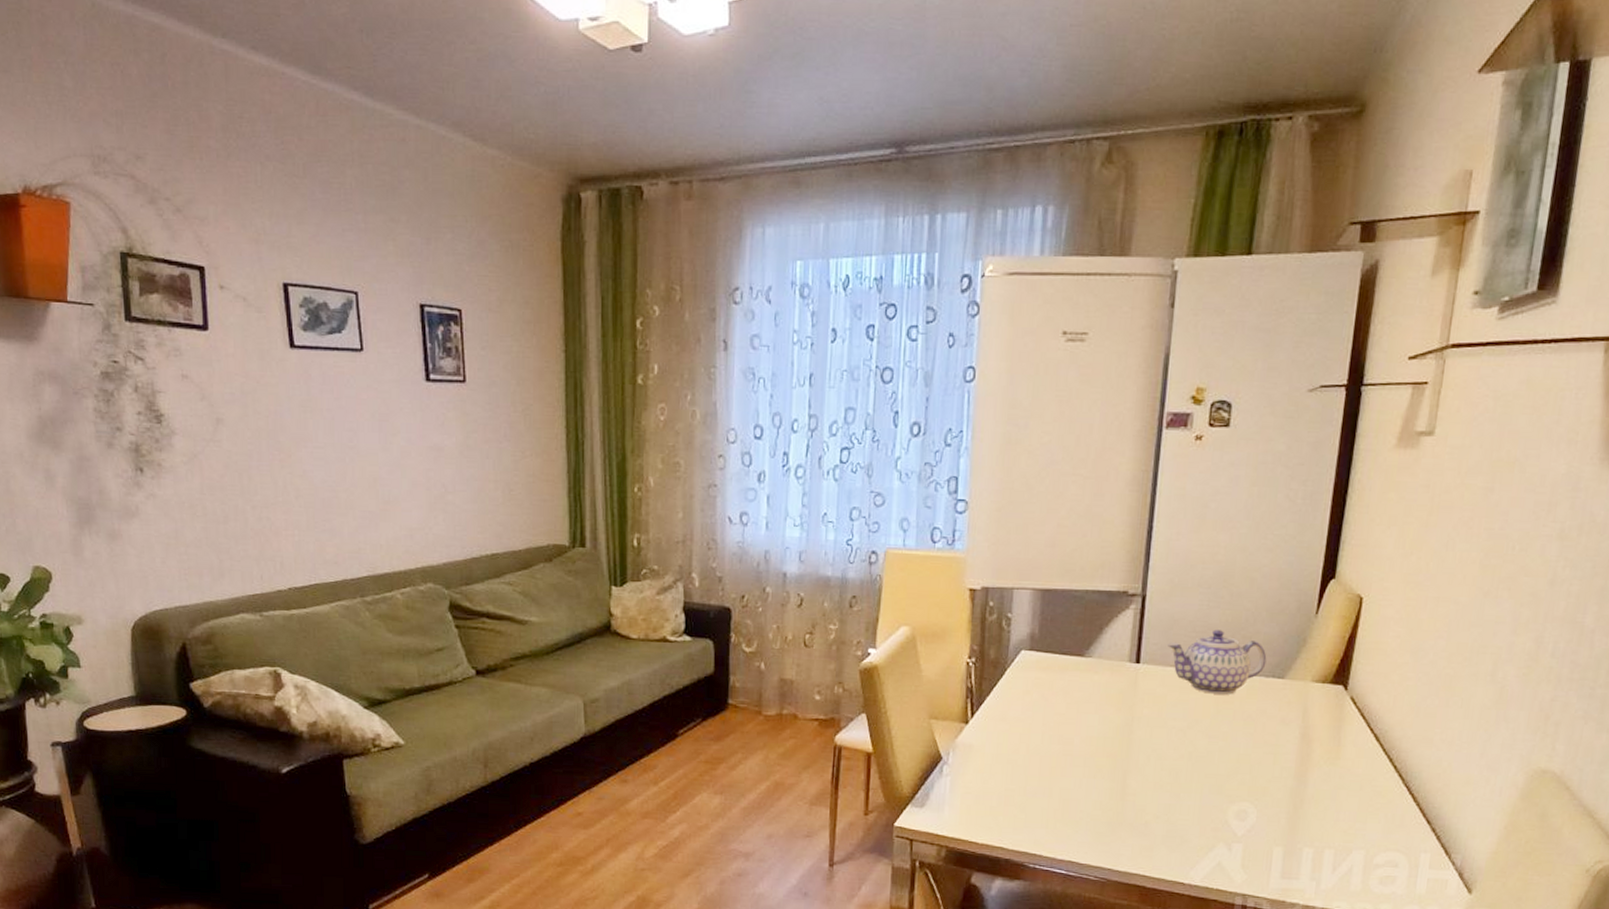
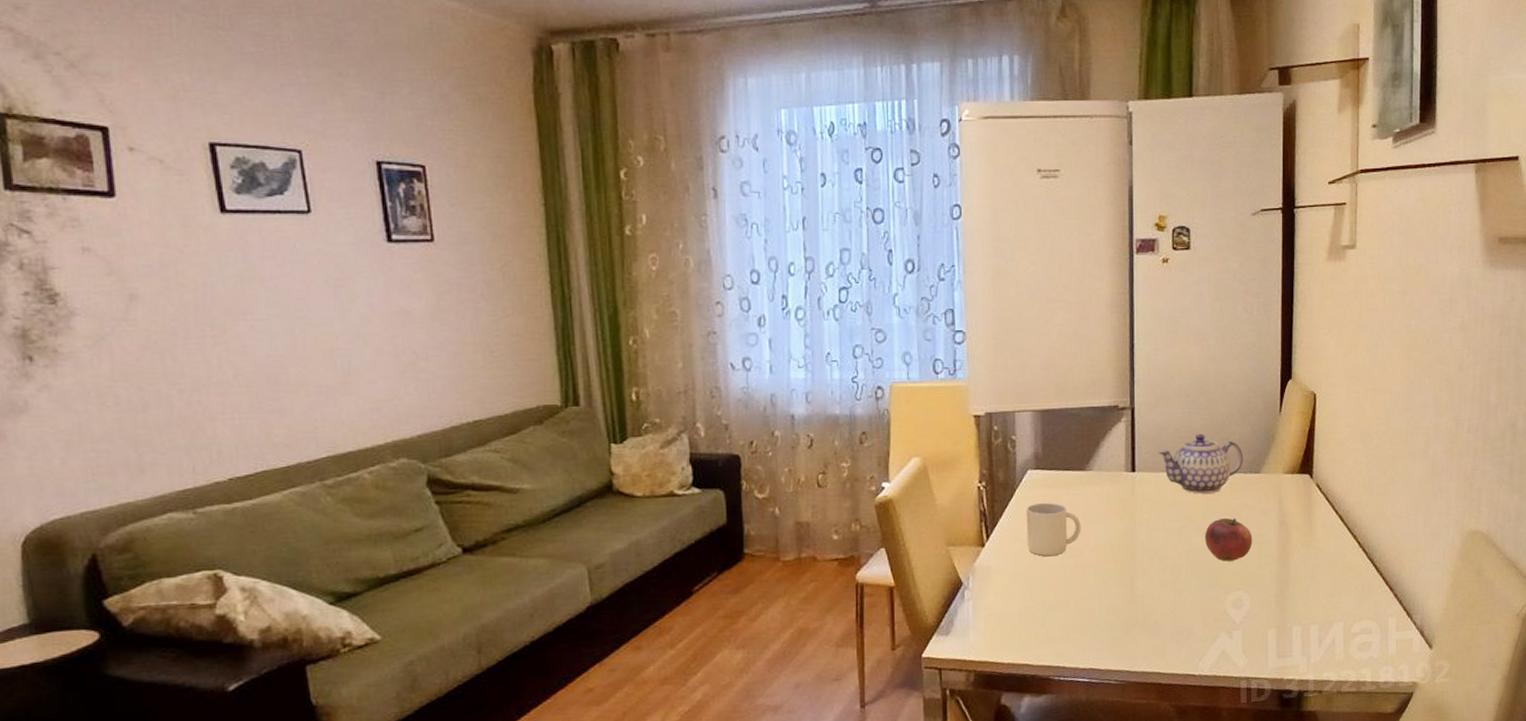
mug: none [1013,685,1074,742] -> present [1026,502,1081,557]
fruit: none [1211,722,1268,770] -> present [1204,517,1253,562]

